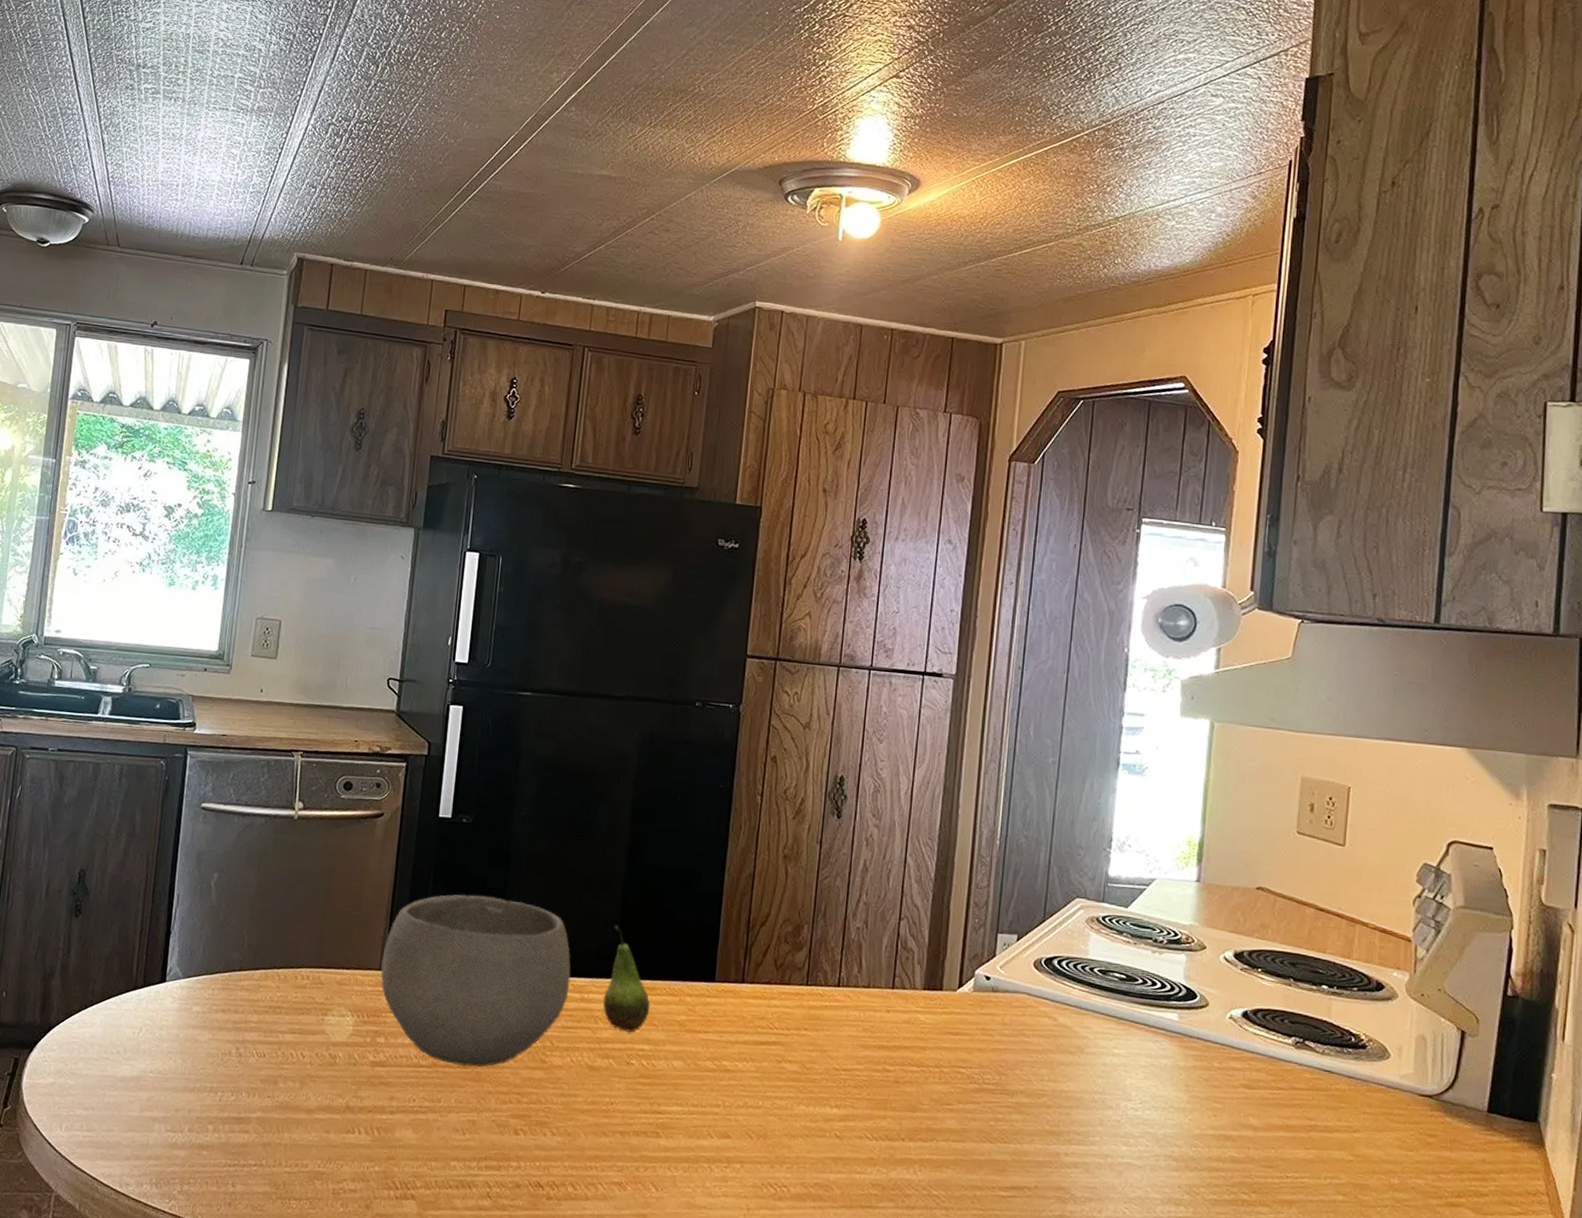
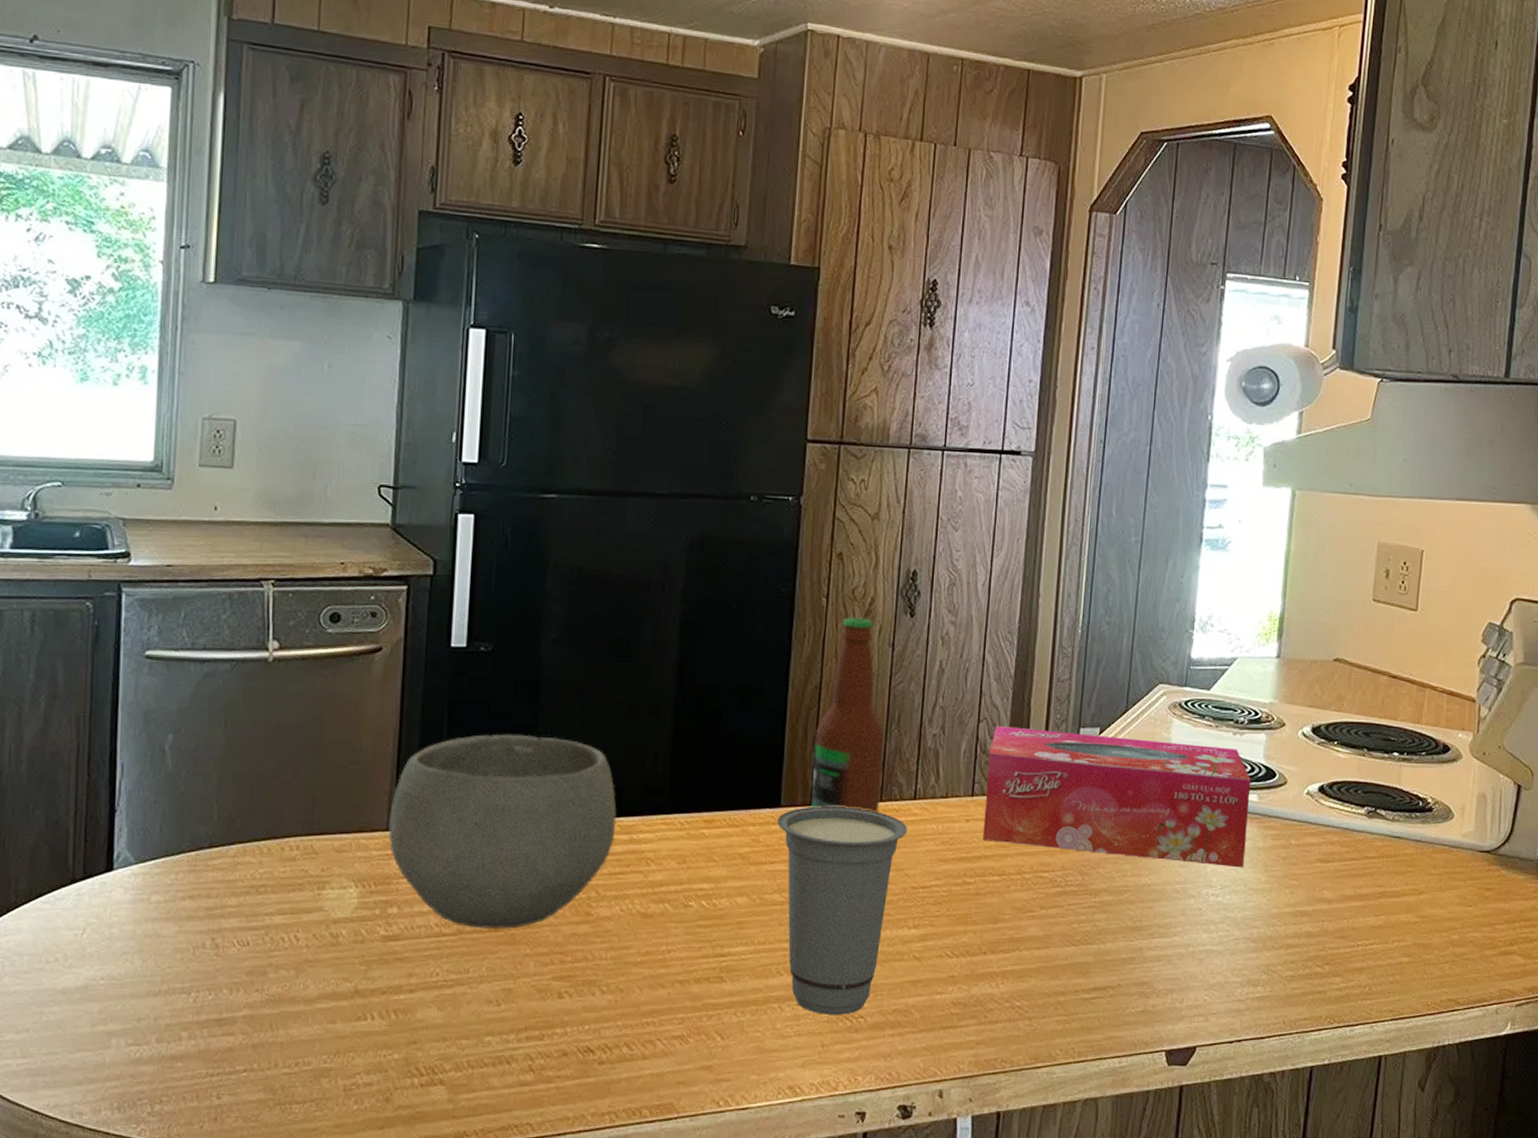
fruit: present [602,926,650,1033] -> none [654,755,709,873]
cup: none [712,984,831,1182] -> present [777,806,907,1015]
bottle: none [743,815,811,996] -> present [811,617,884,813]
tissue box: none [902,925,1171,1085] -> present [983,726,1251,868]

